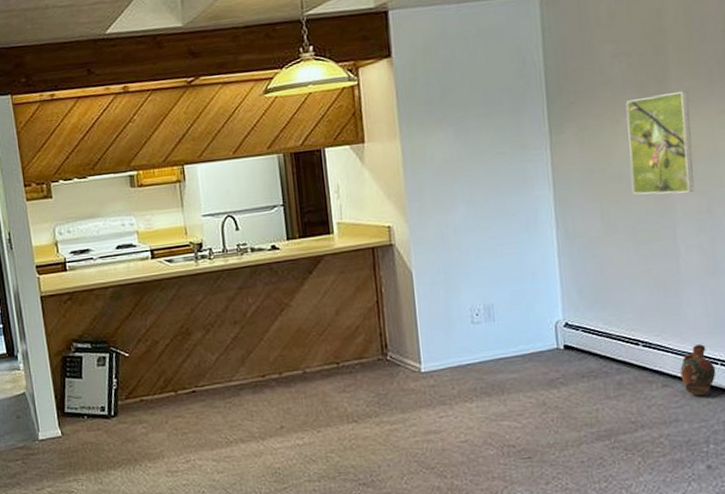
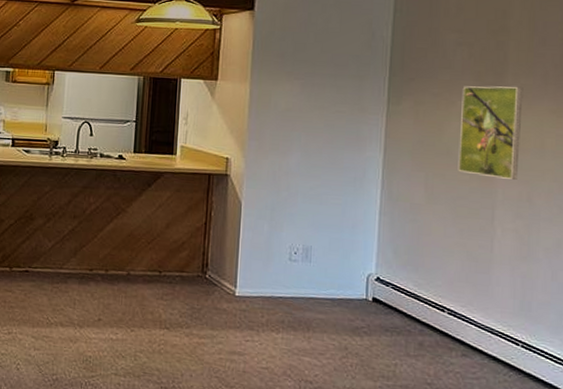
ceramic jug: present [680,344,716,396] -> none [481,323,516,373]

